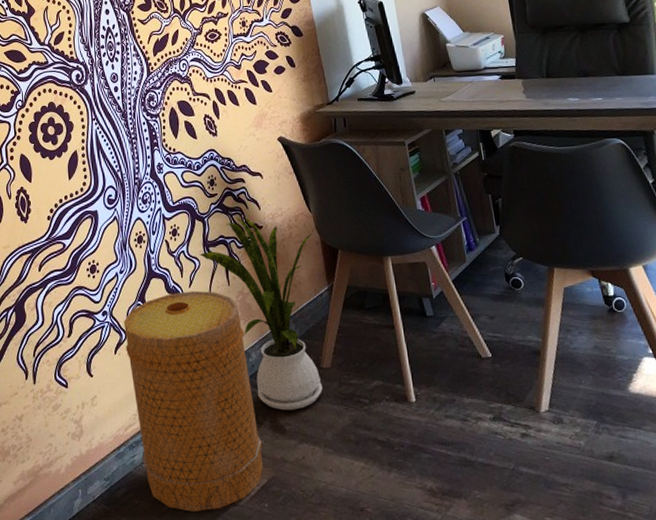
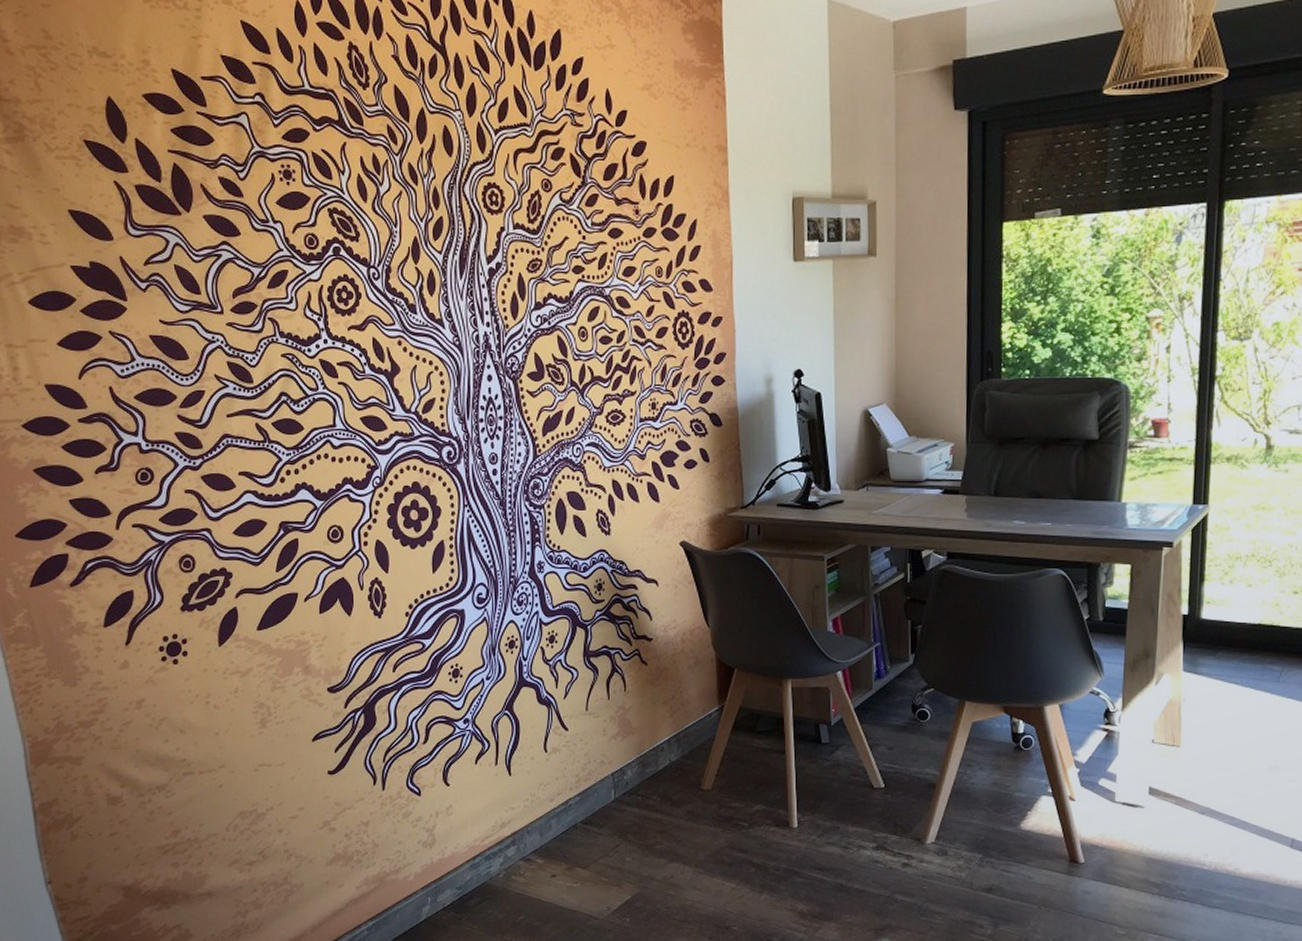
basket: present [124,290,264,512] -> none [488,703,629,923]
house plant: present [199,216,323,411] -> none [578,626,708,830]

